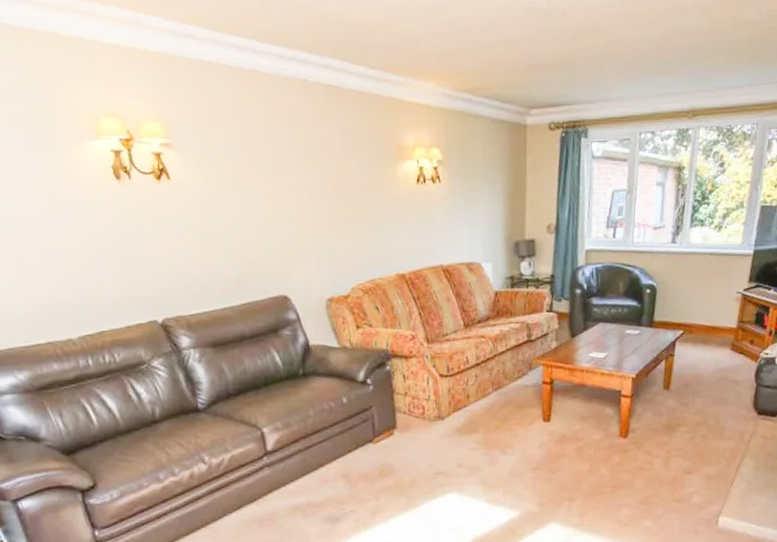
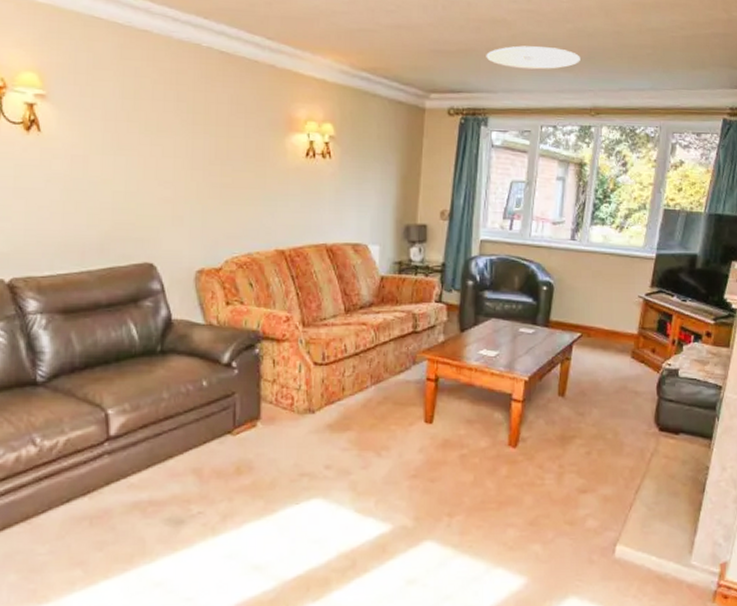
ceiling light: none [583,51,677,76] -> present [486,45,580,70]

